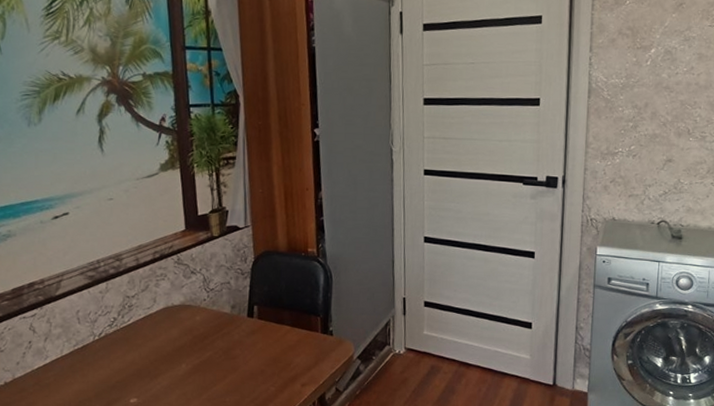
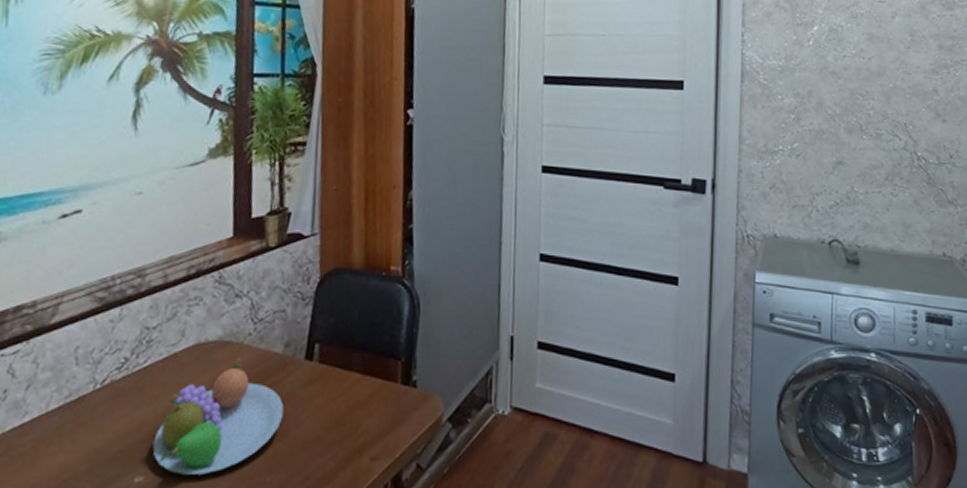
fruit bowl: none [141,321,235,397] -> present [152,364,285,475]

